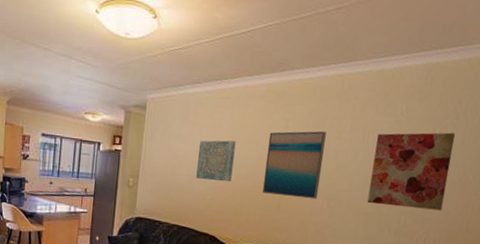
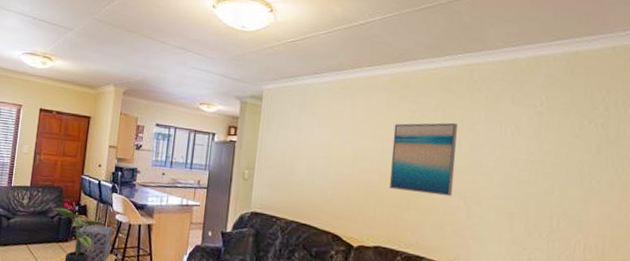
wall art: present [196,140,236,182] -> none [316,131,358,176]
wall art: present [367,132,456,211] -> none [510,125,608,213]

